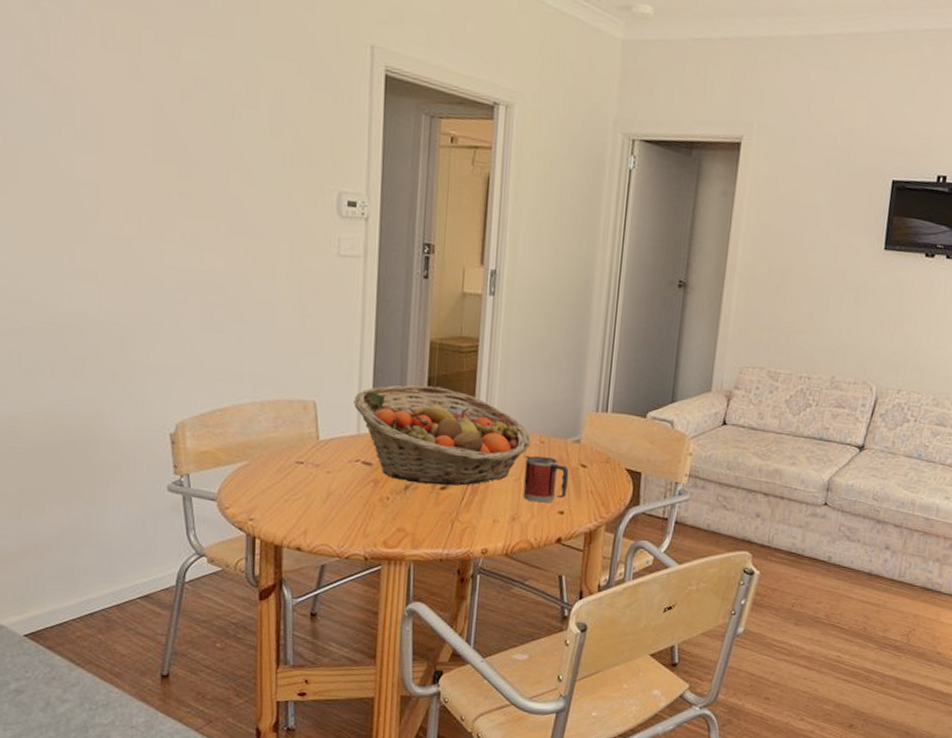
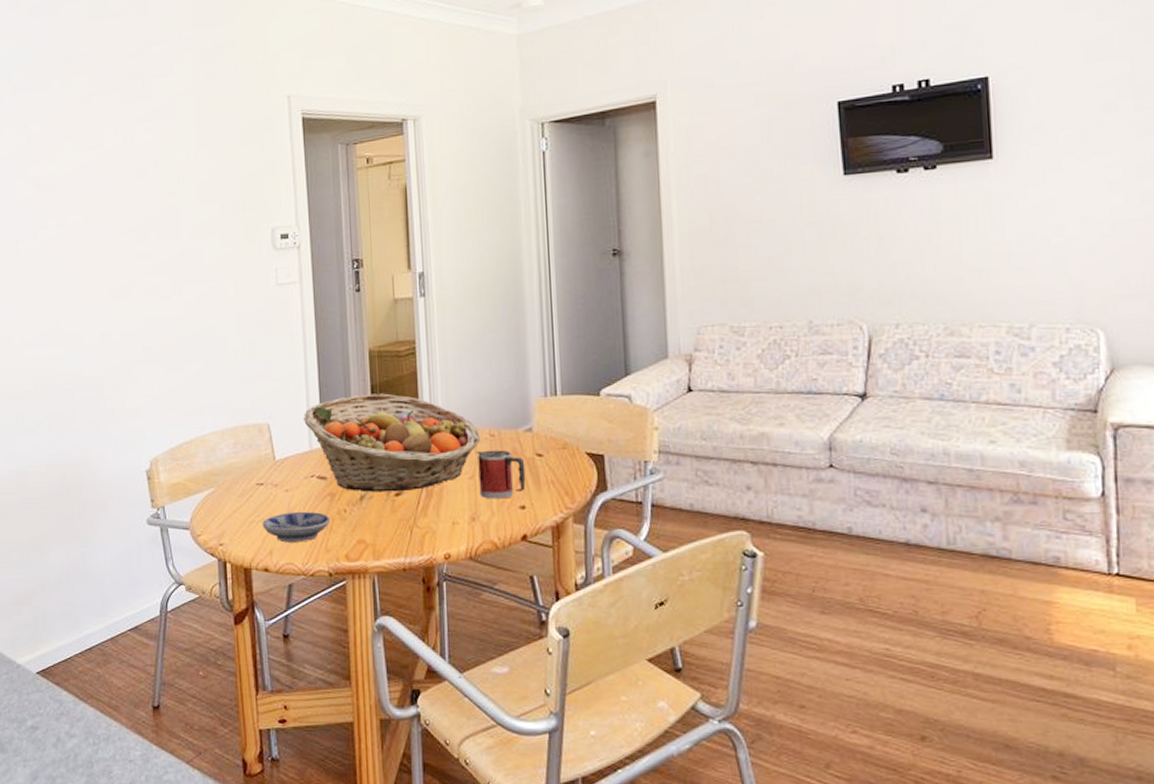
bowl: none [298,494,372,525] -> present [262,512,331,543]

